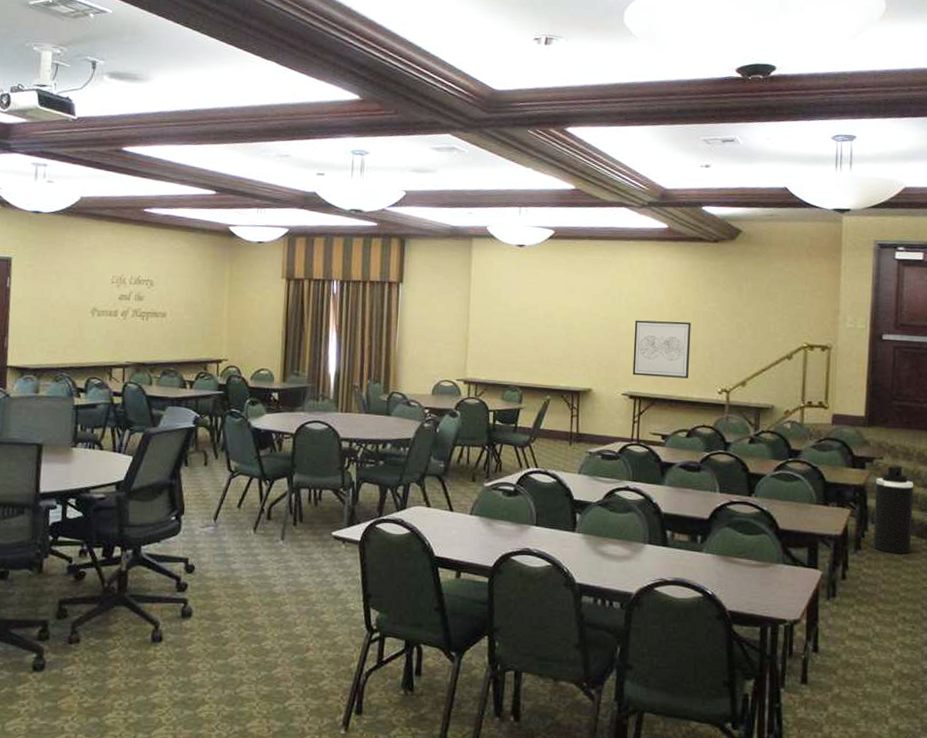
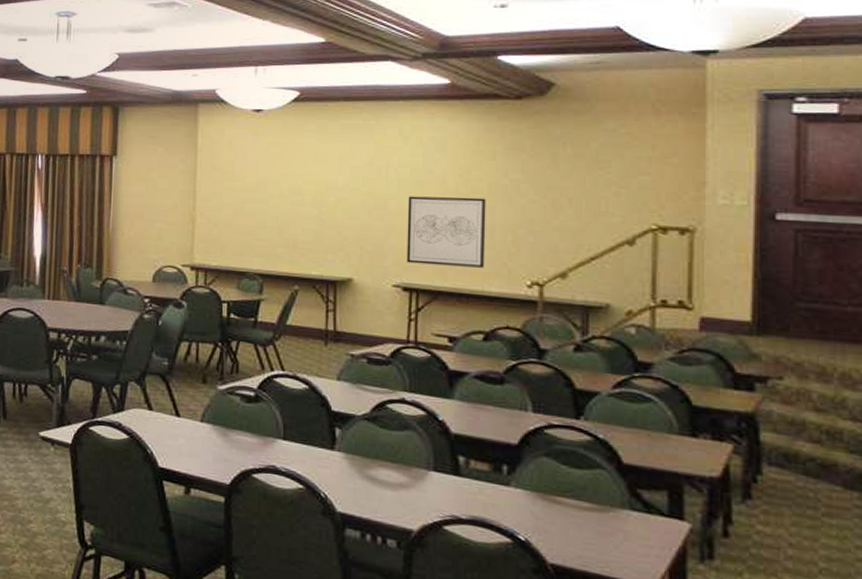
trash can: present [873,465,913,555] -> none [771,388,835,511]

